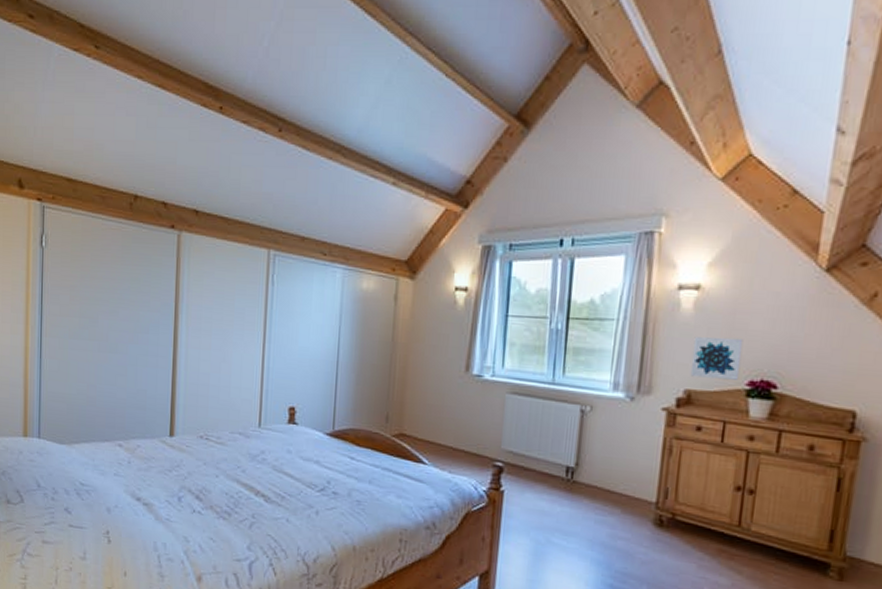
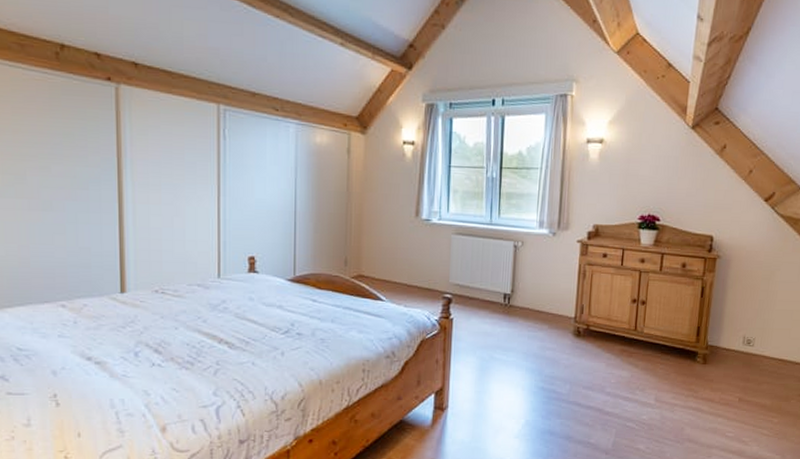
wall art: present [690,337,744,380] -> none [597,181,636,215]

